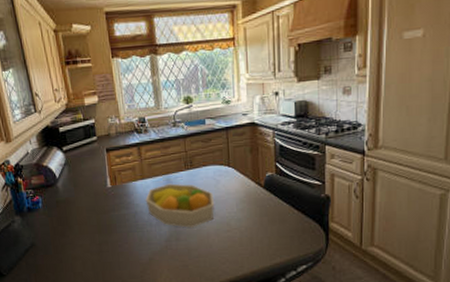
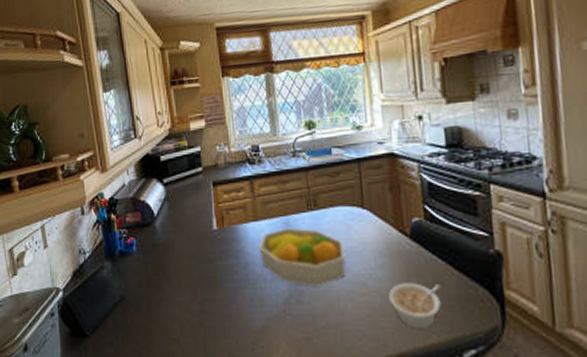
legume: none [246,221,286,254] -> present [389,282,443,329]

